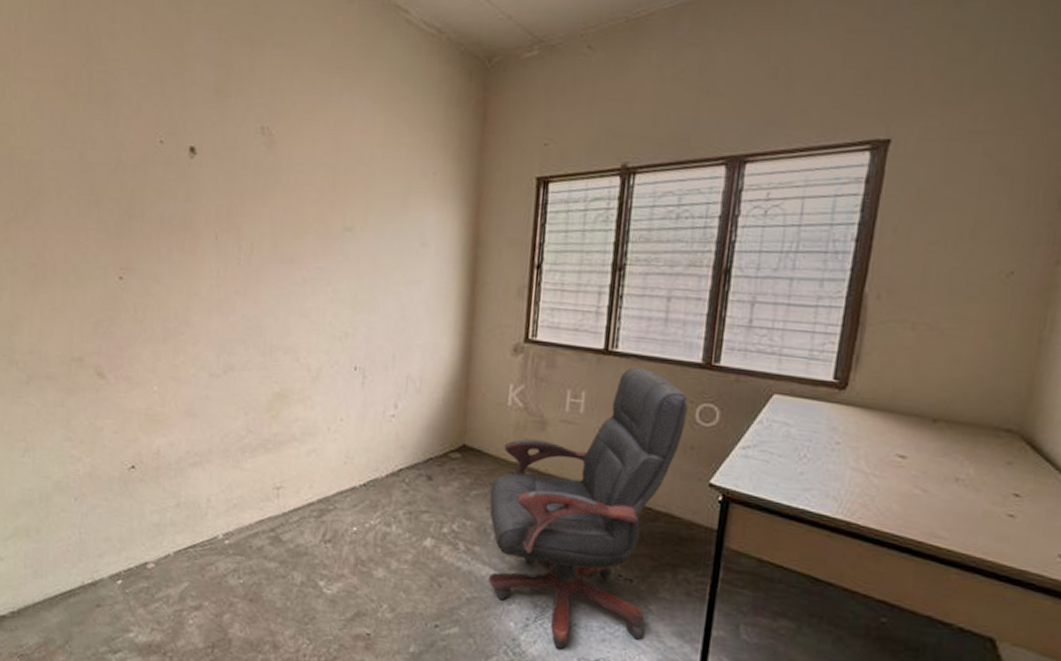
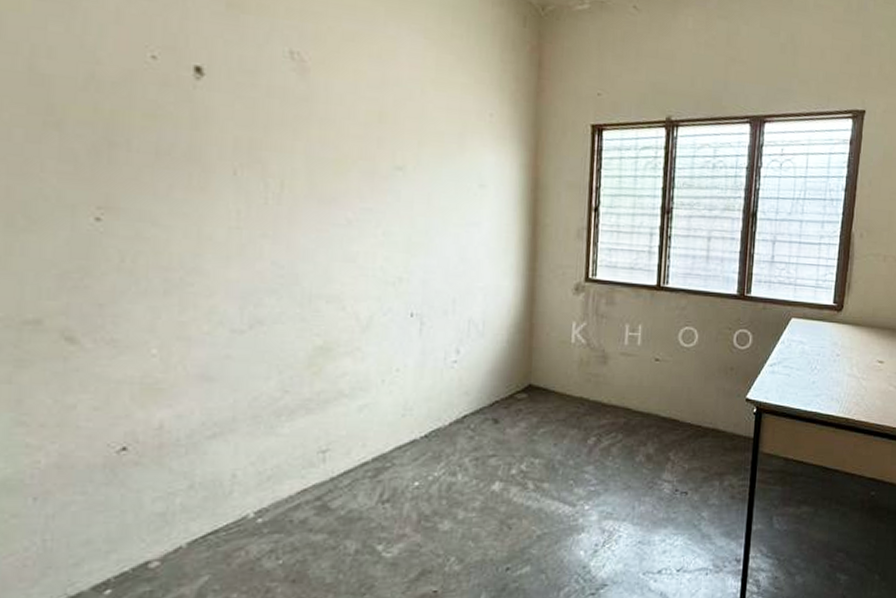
office chair: present [488,367,689,649] -> none [556,301,728,568]

